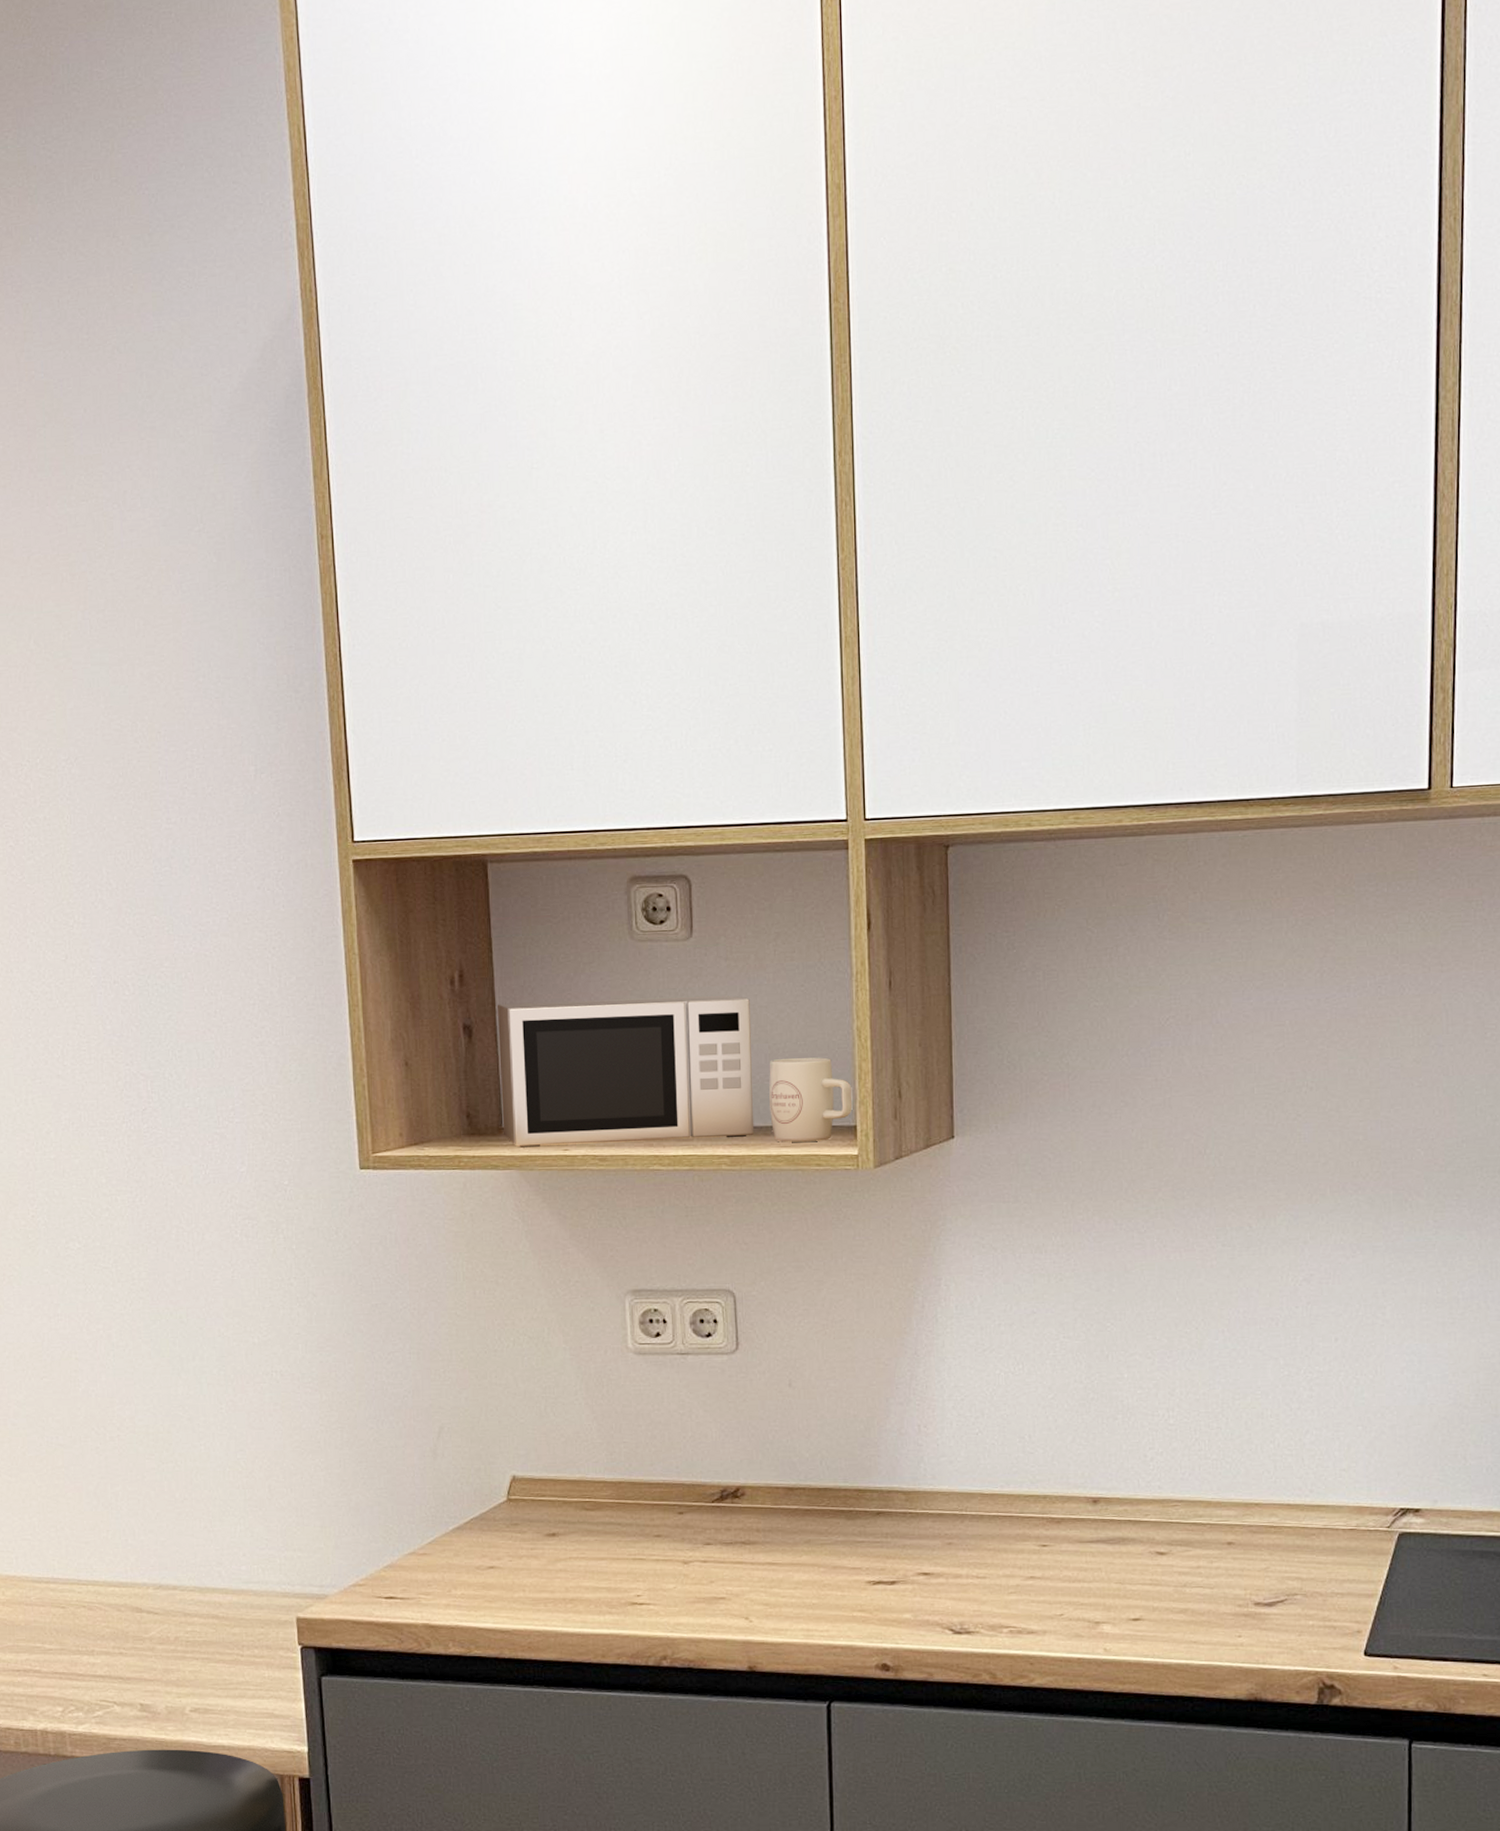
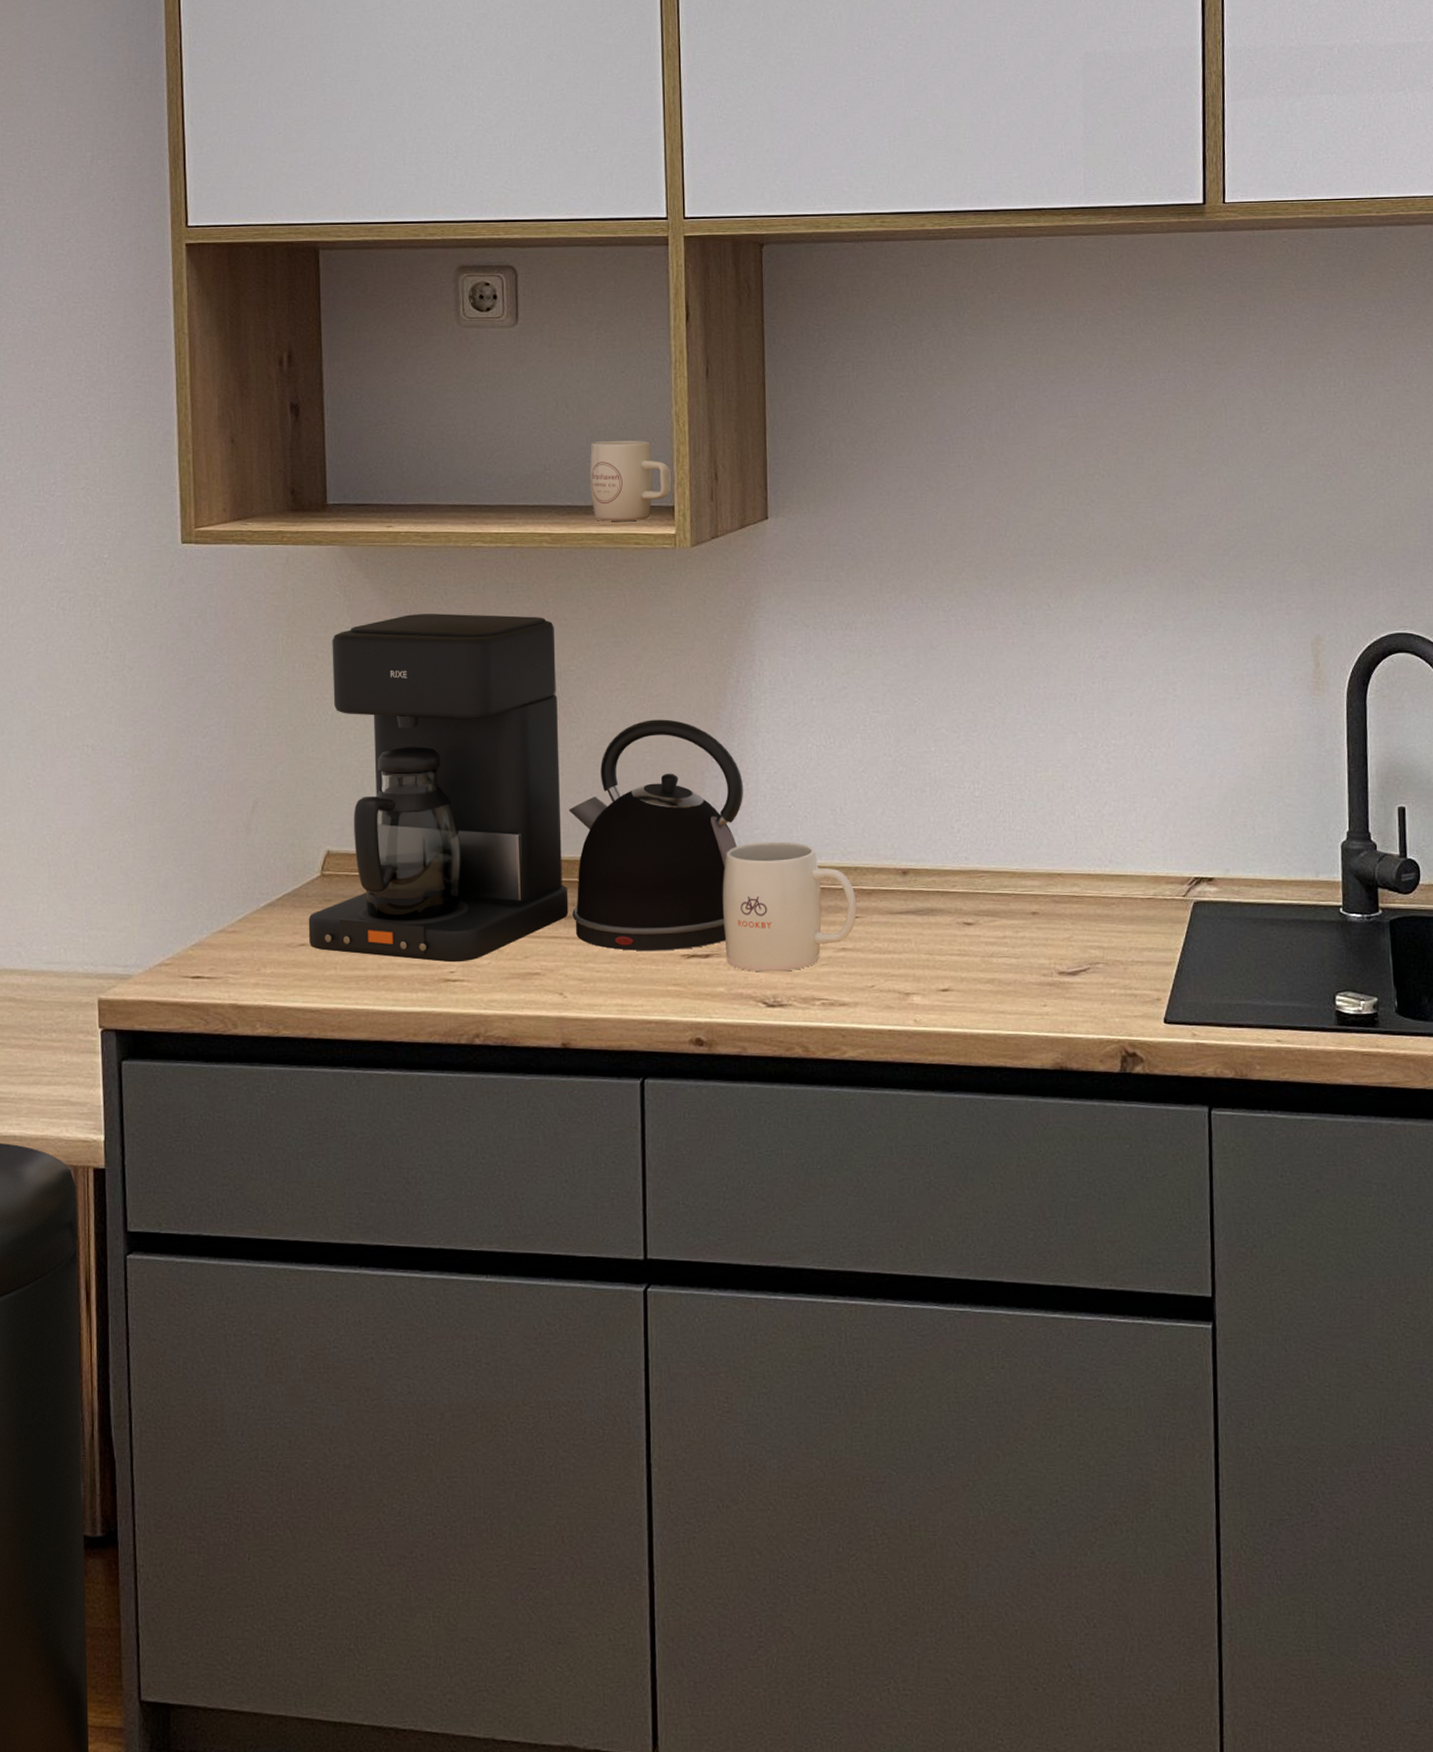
coffee maker: none [496,1238,753,1587] -> present [308,613,569,963]
microwave: present [498,994,755,1148] -> none [325,379,575,524]
kettle: none [752,1345,929,1578] -> present [568,719,743,951]
mug: none [908,1469,1046,1600] -> present [722,841,857,972]

